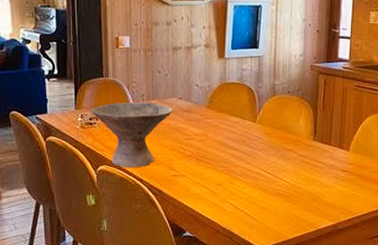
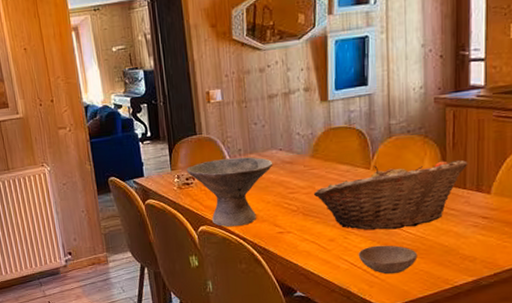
fruit basket: none [207,120,334,178] -> present [314,159,468,231]
bowl: none [241,191,290,218] -> present [358,245,418,275]

